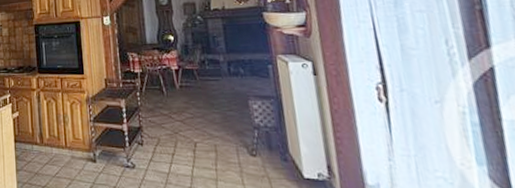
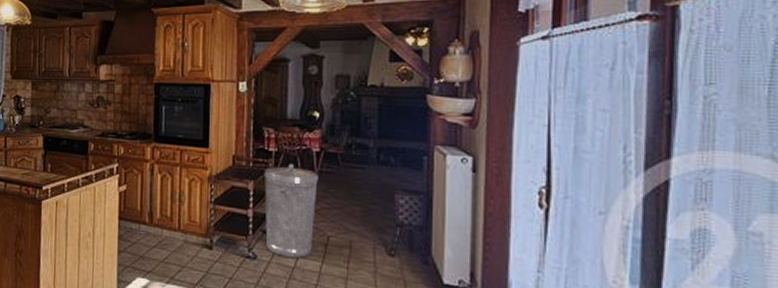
trash can: none [132,81,183,165] -> present [263,163,320,259]

